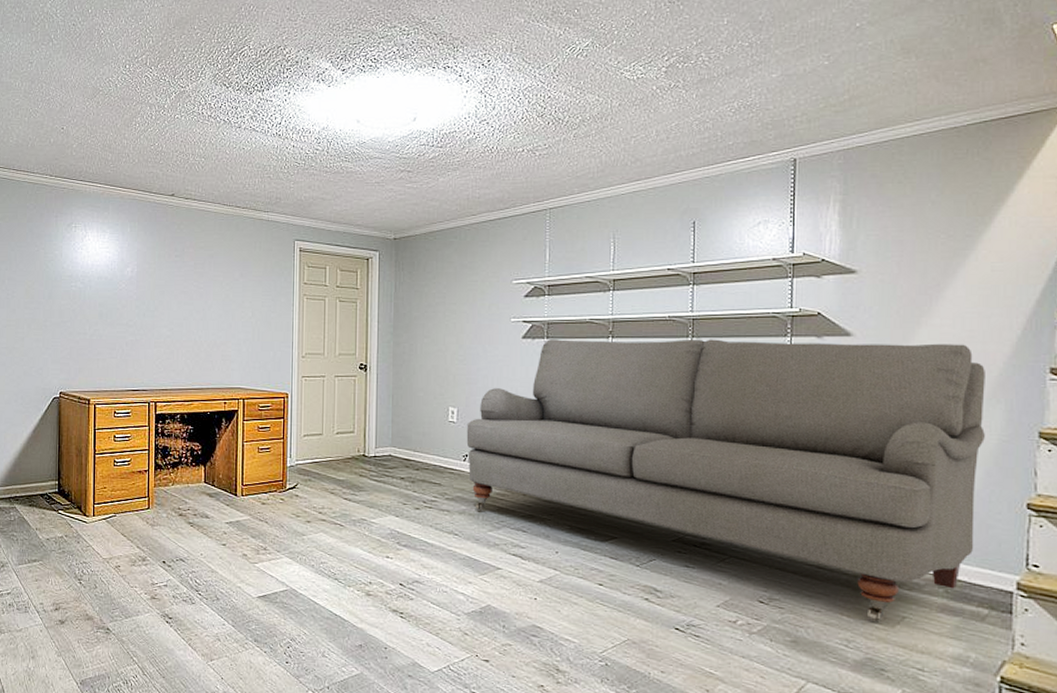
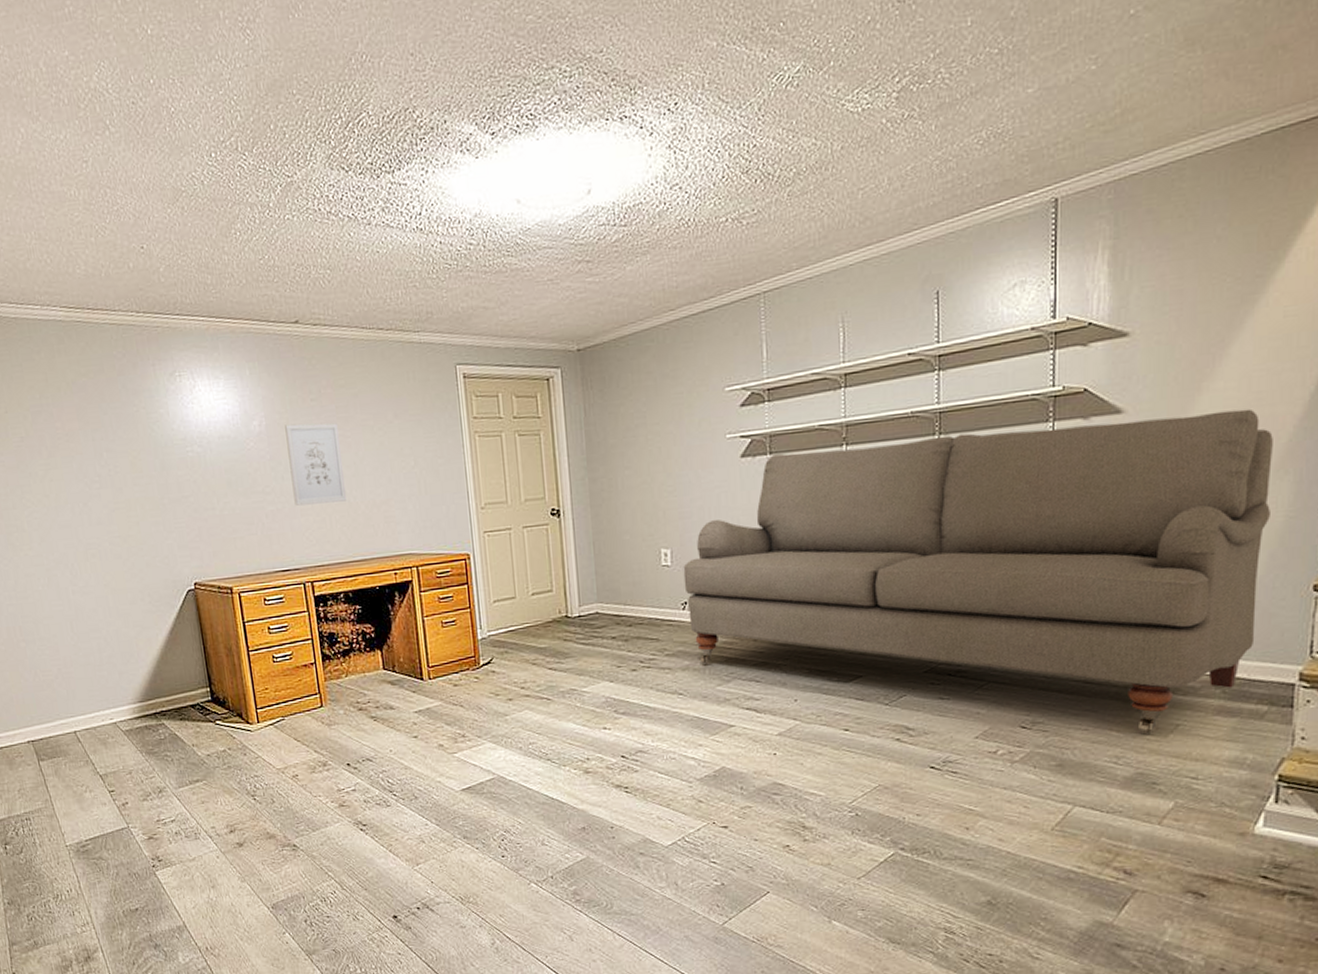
wall art: none [151,273,194,339] -> present [285,423,347,506]

